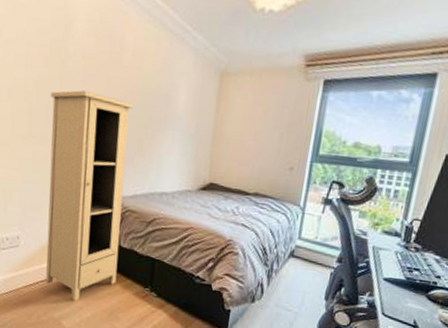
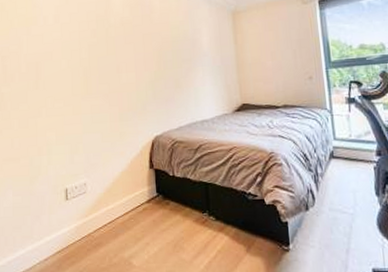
cupboard: present [46,90,134,301] -> none [100,49,176,238]

